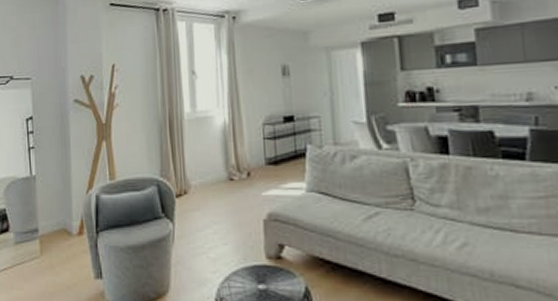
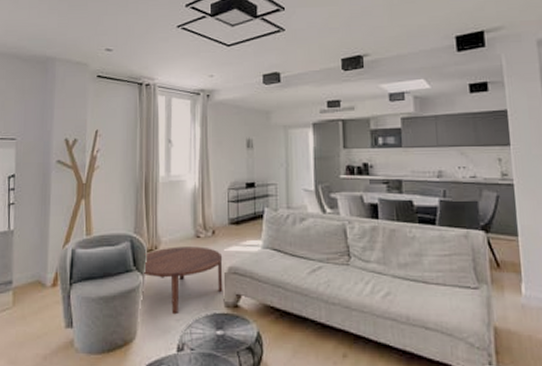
coffee table: none [172,190,263,265] -> present [143,246,223,313]

